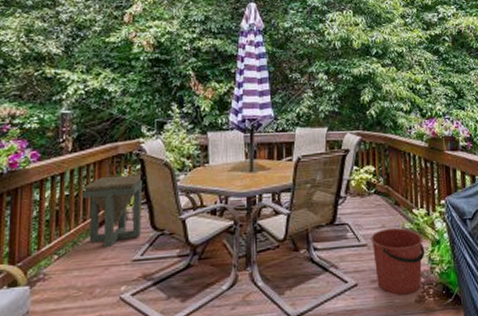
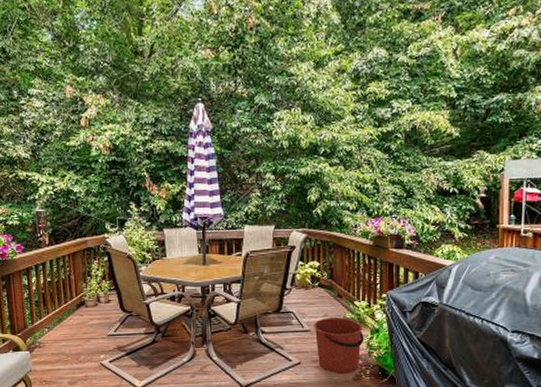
side table: present [83,174,145,248] -> none [62,265,113,325]

